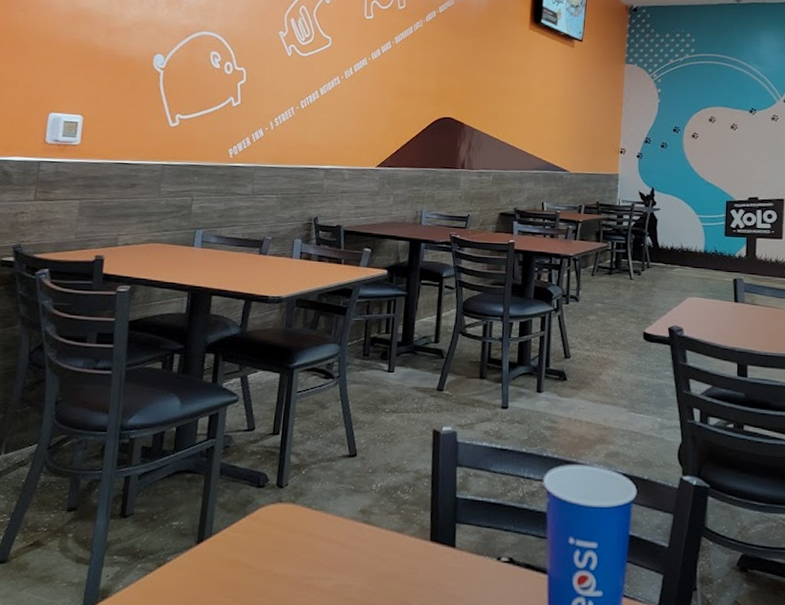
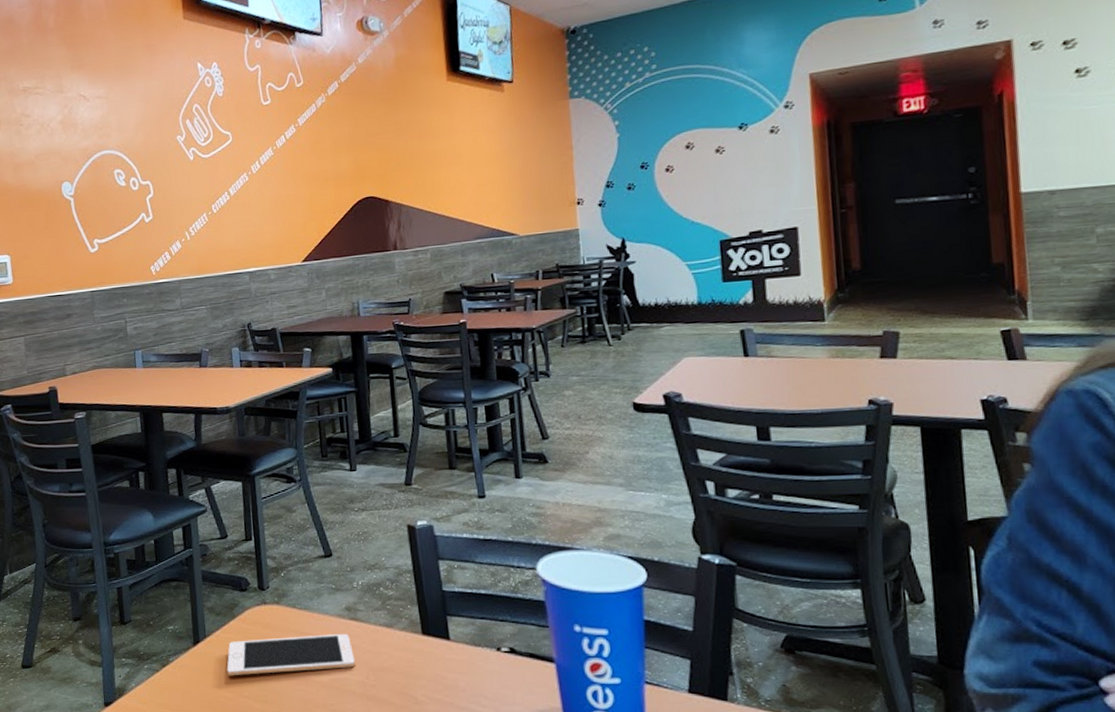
cell phone: none [227,537,361,579] -> present [227,633,355,676]

